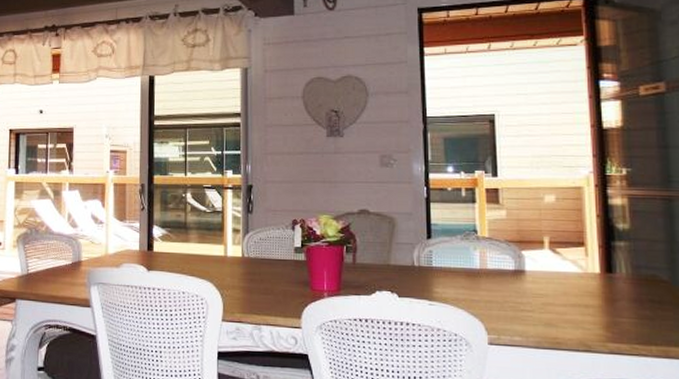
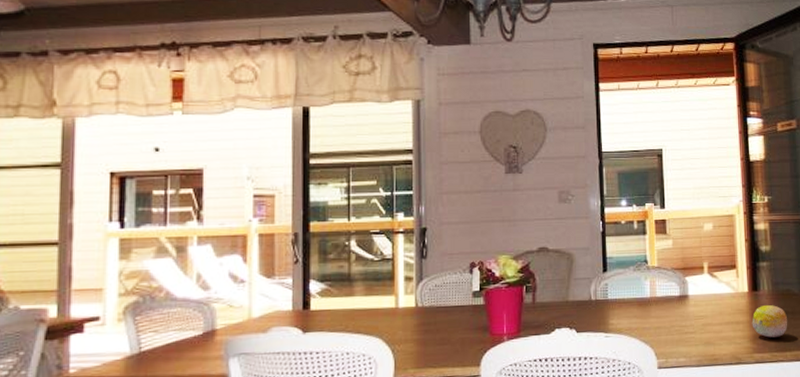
fruit: none [605,289,654,328] -> present [752,304,788,338]

